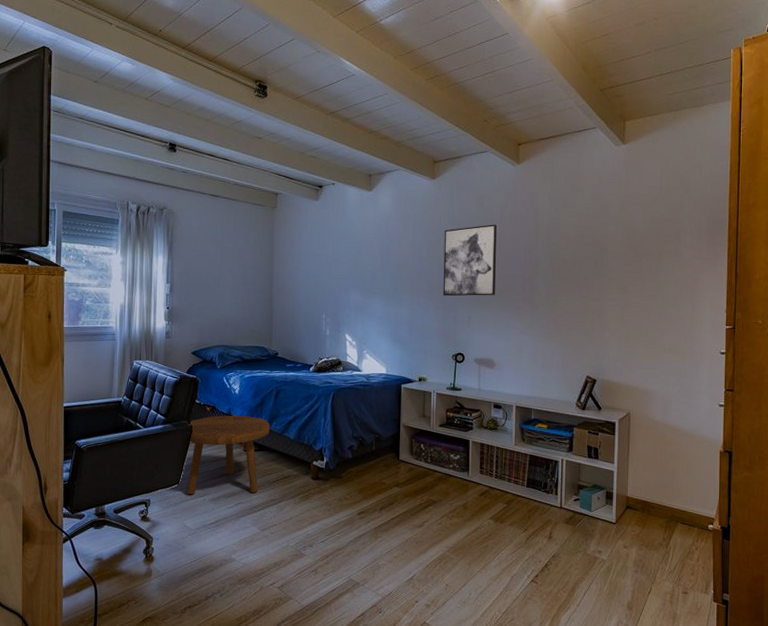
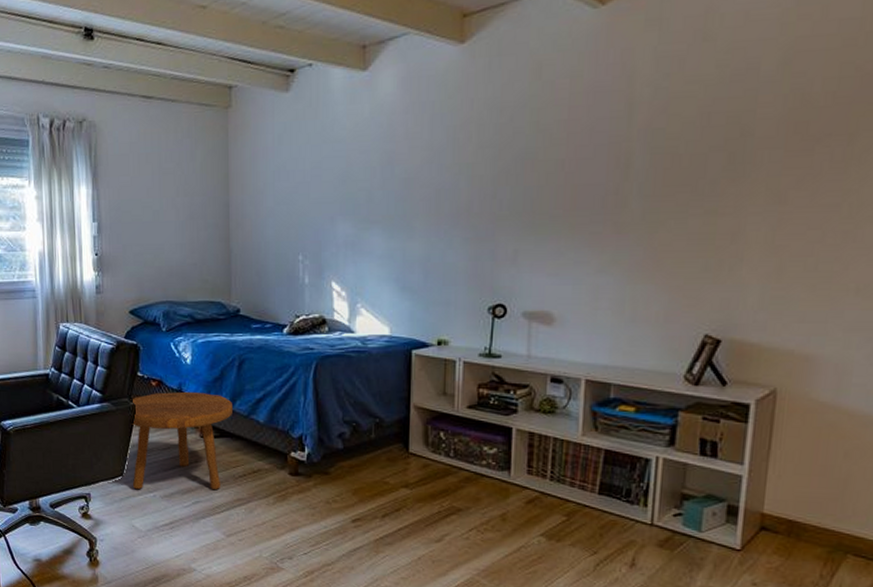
wall art: present [443,224,497,296] -> none [475,106,563,222]

